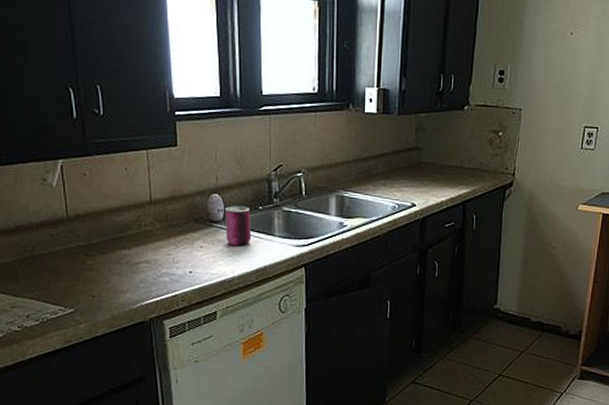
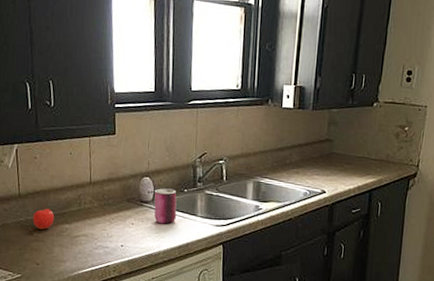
apple: none [85,230,111,257] -> present [33,206,55,230]

